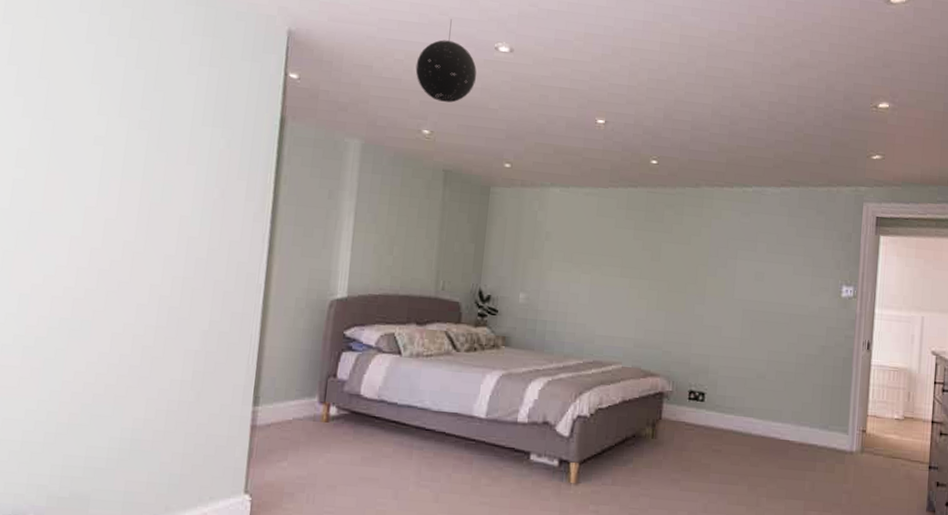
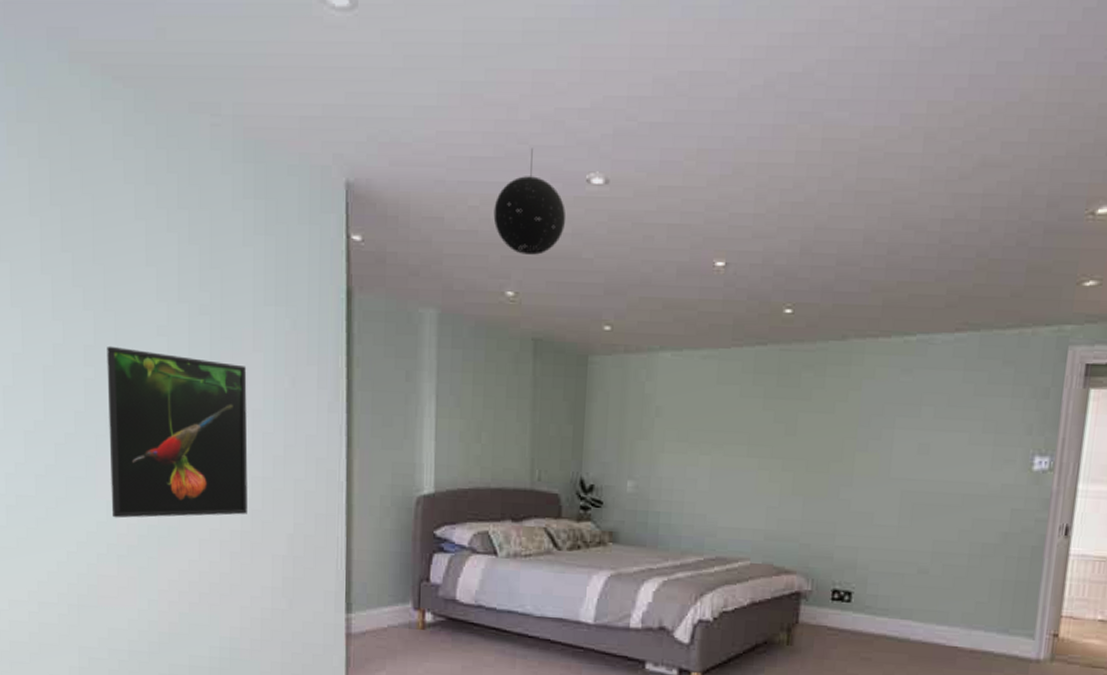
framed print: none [23,150,178,311] -> present [107,346,248,518]

